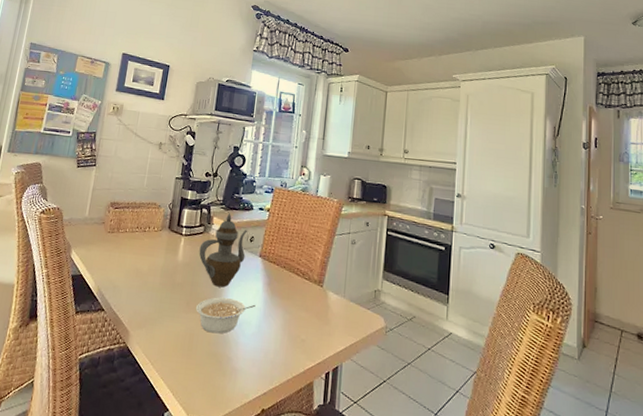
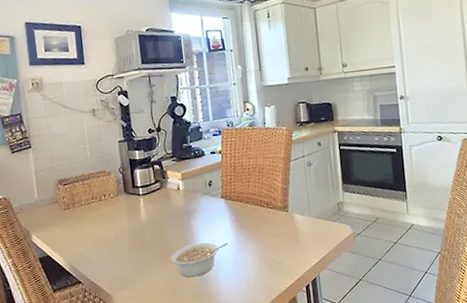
teapot: present [199,213,248,288] -> none [160,164,208,235]

